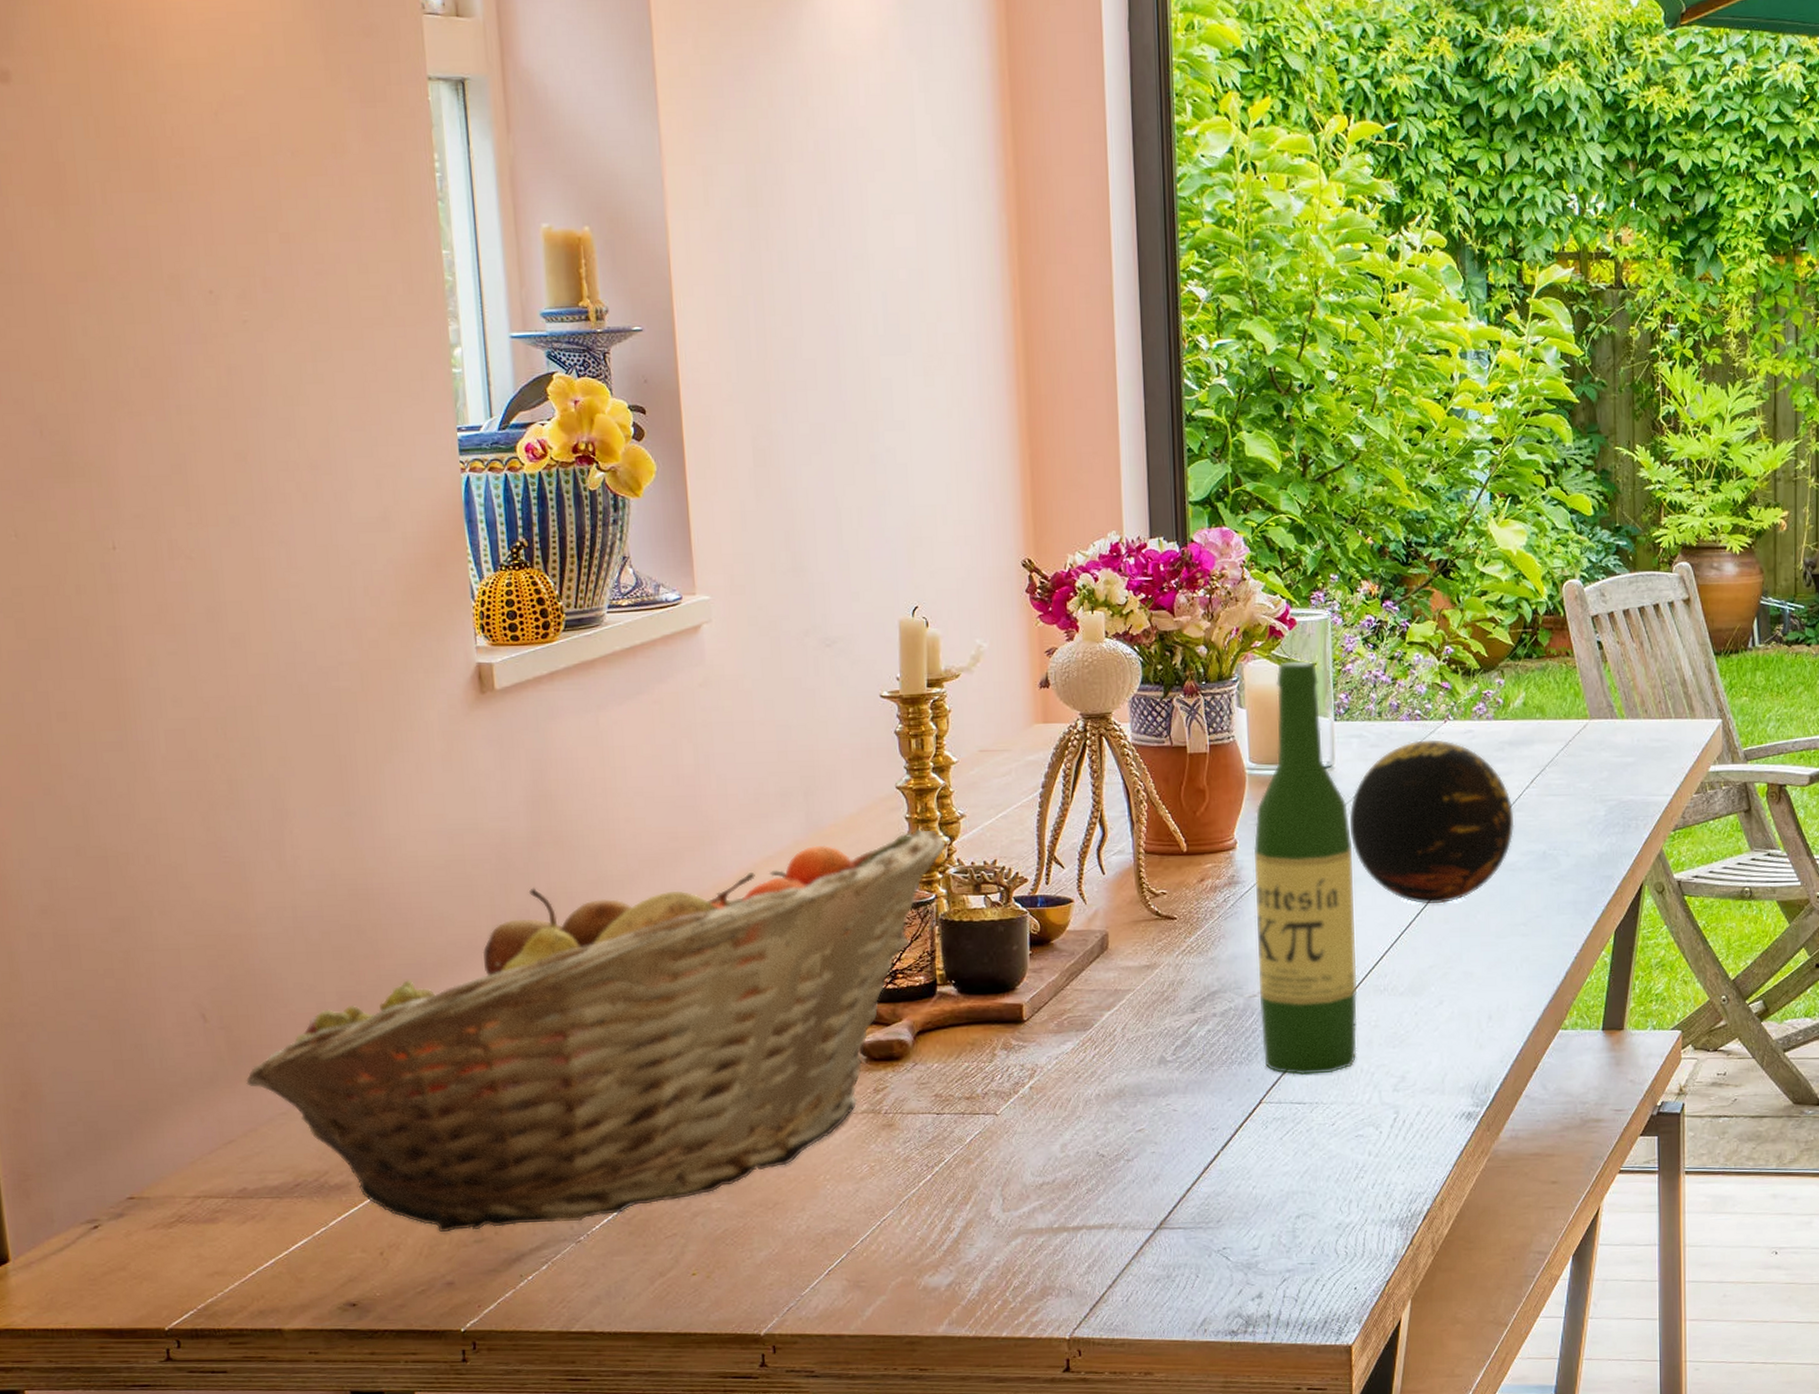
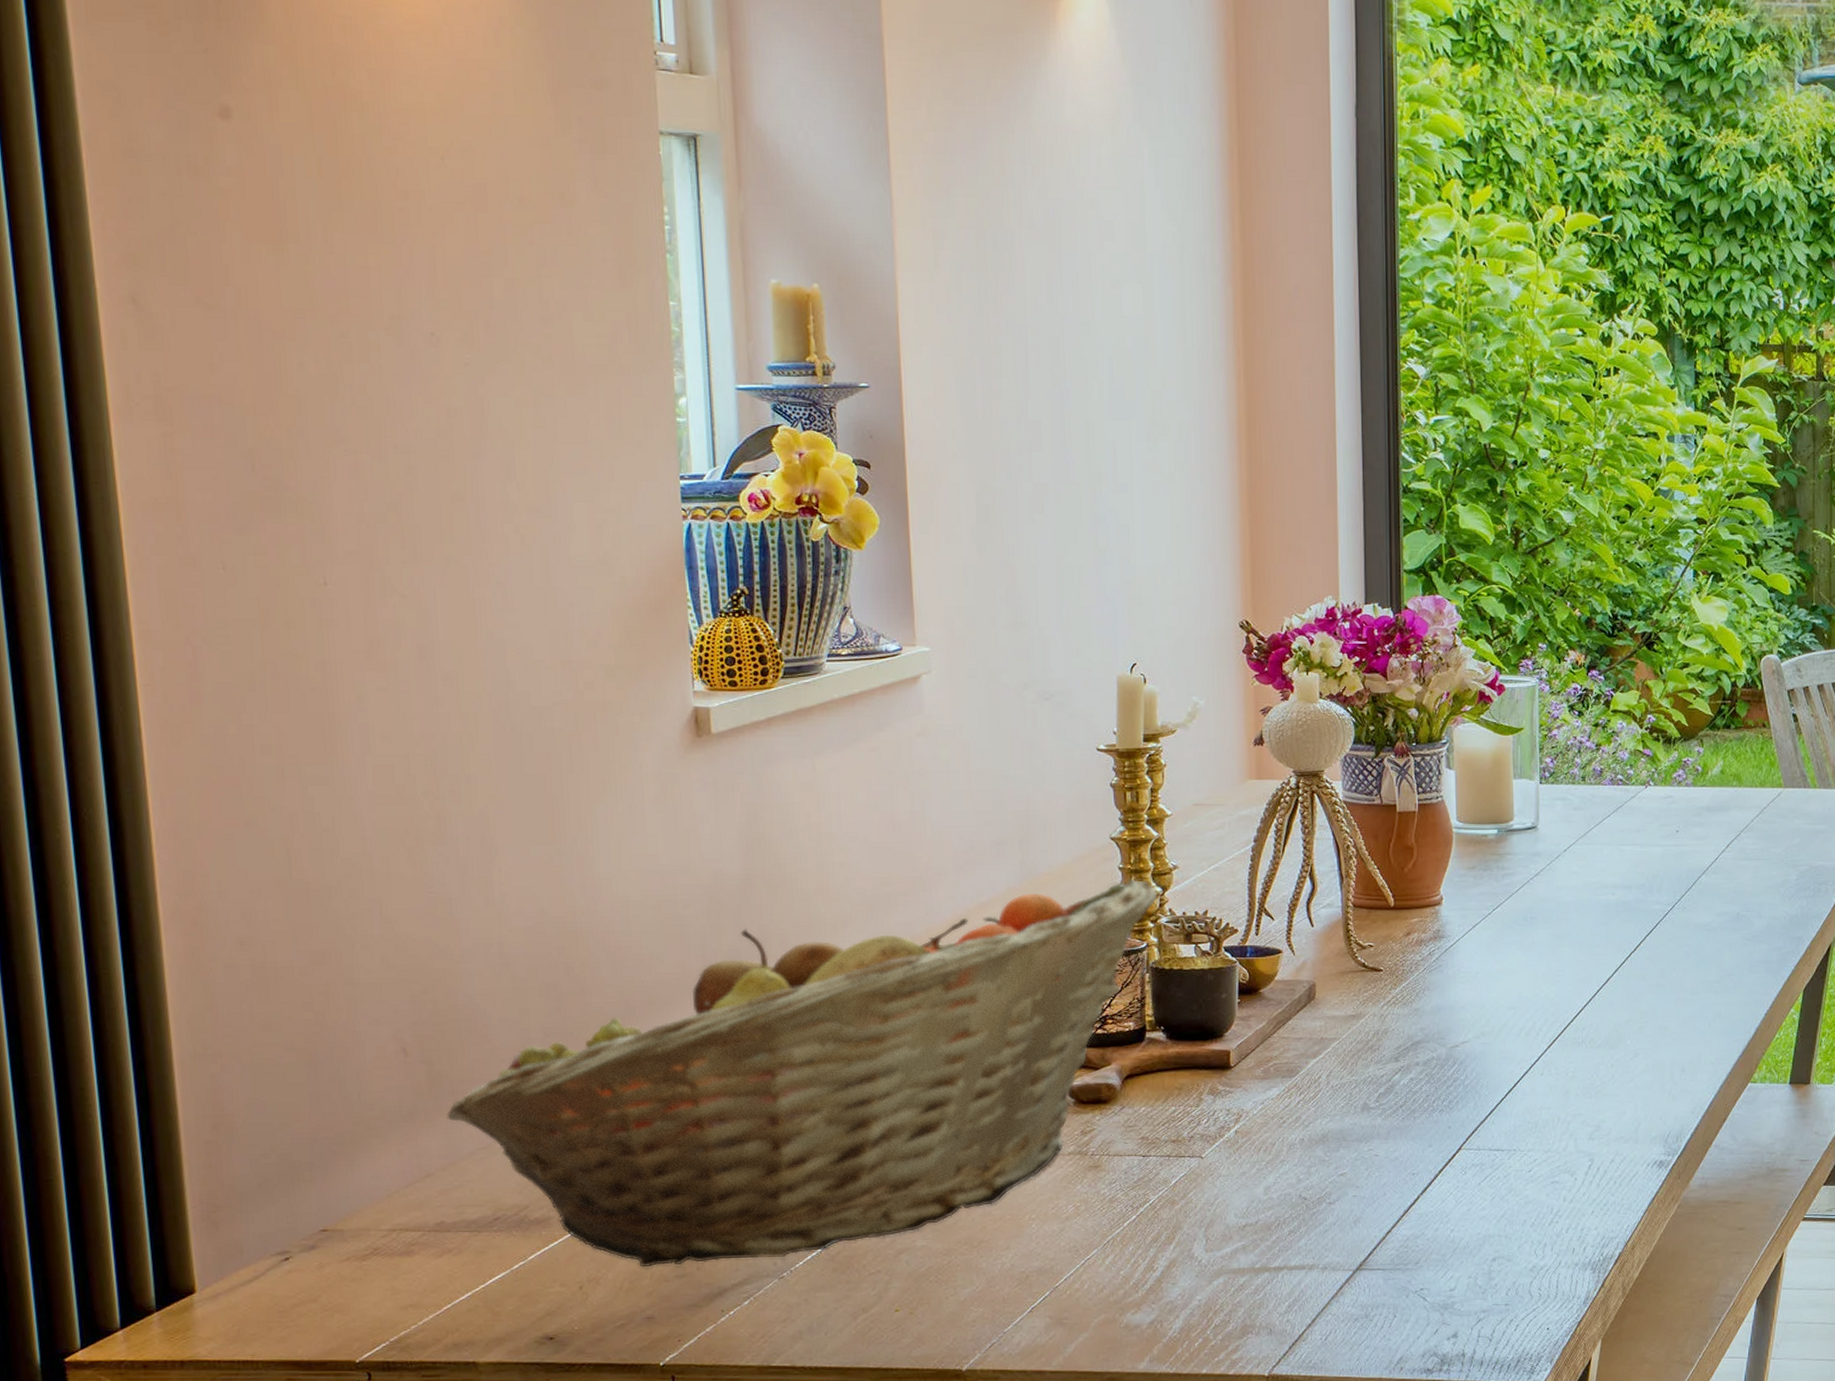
wine bottle: present [1253,661,1358,1076] -> none [1459,726,1556,1124]
decorative orb: present [1348,739,1515,905] -> none [1551,804,1710,961]

